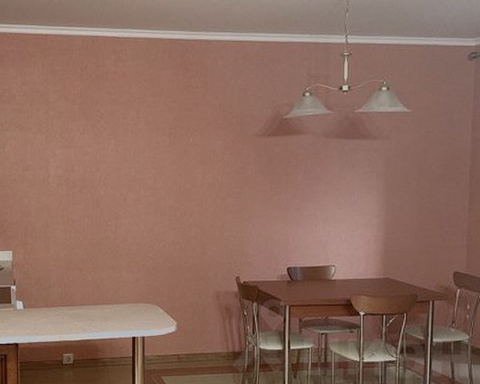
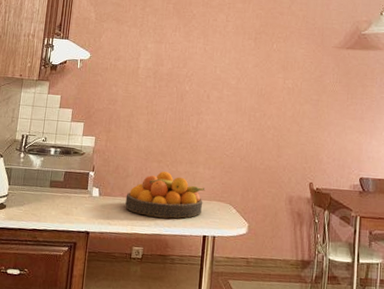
fruit bowl: none [51,279,131,324] -> present [125,171,206,219]

